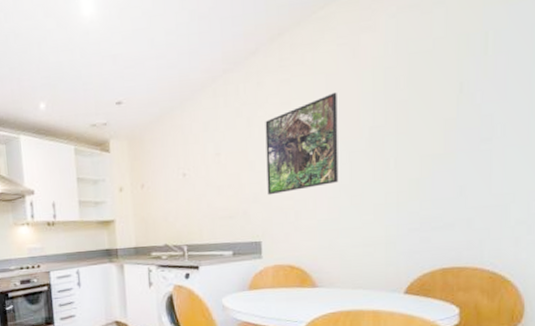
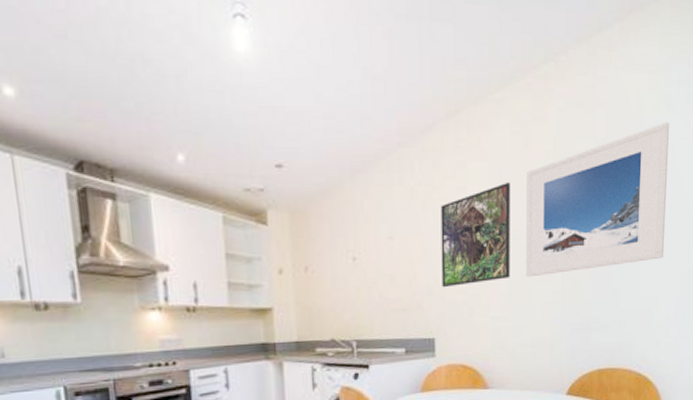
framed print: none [355,8,527,181] -> present [526,121,670,277]

